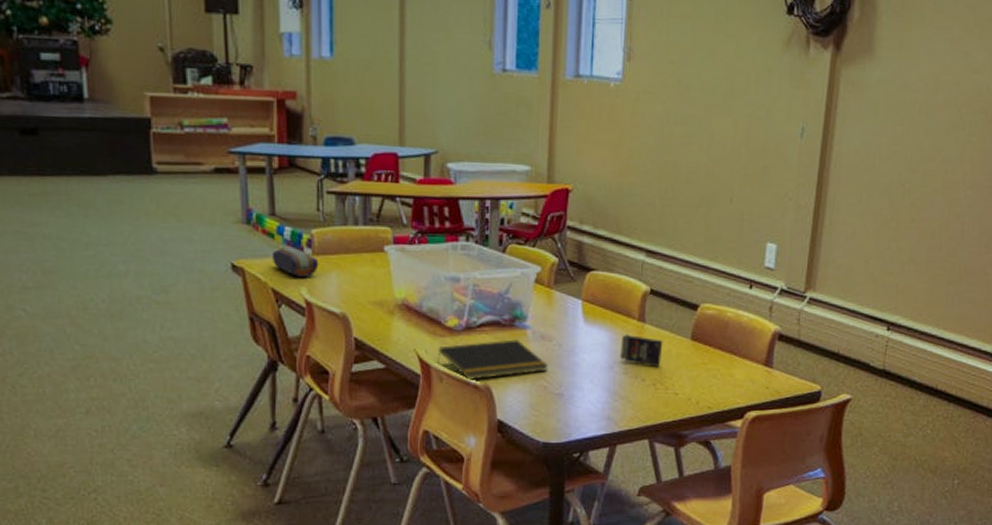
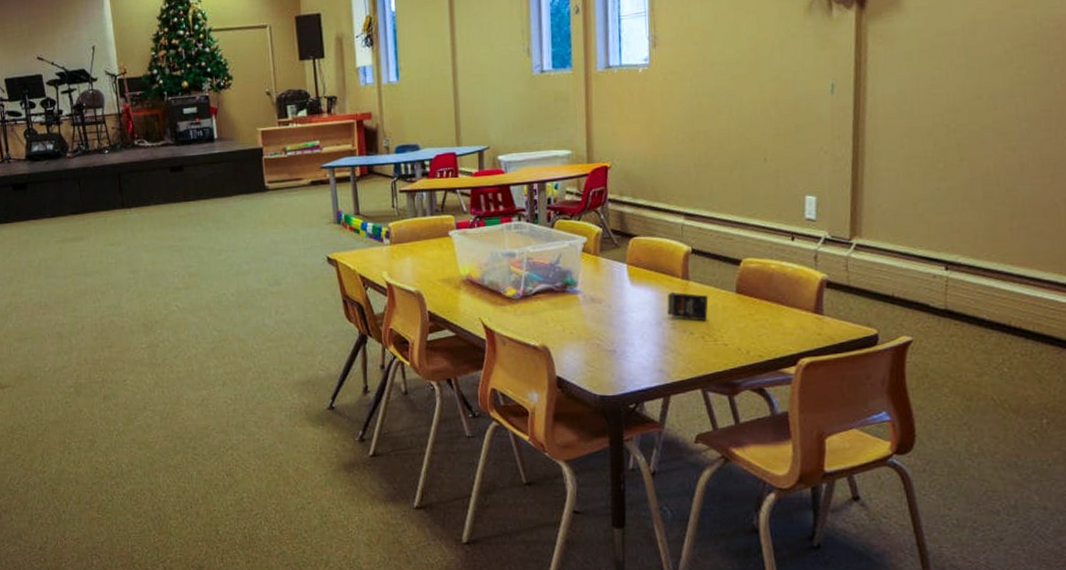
pencil case: present [271,247,319,277] -> none [358,240,396,263]
notepad: present [437,339,549,380] -> none [499,303,600,342]

